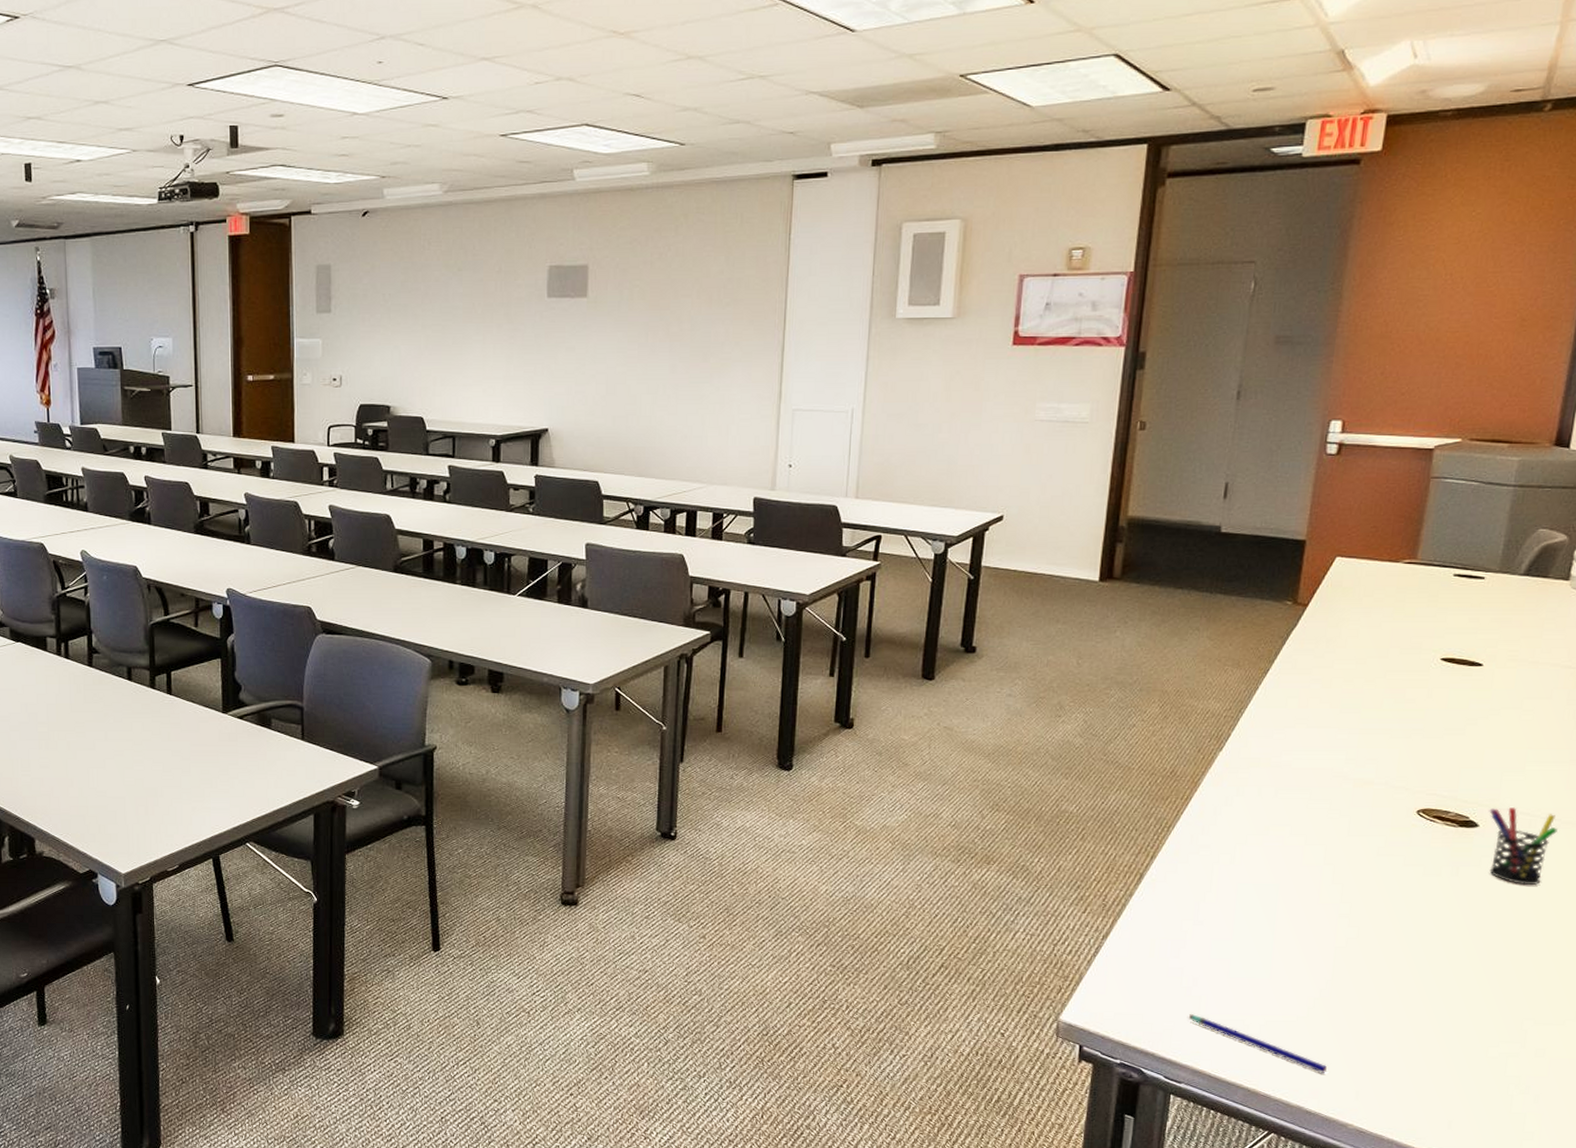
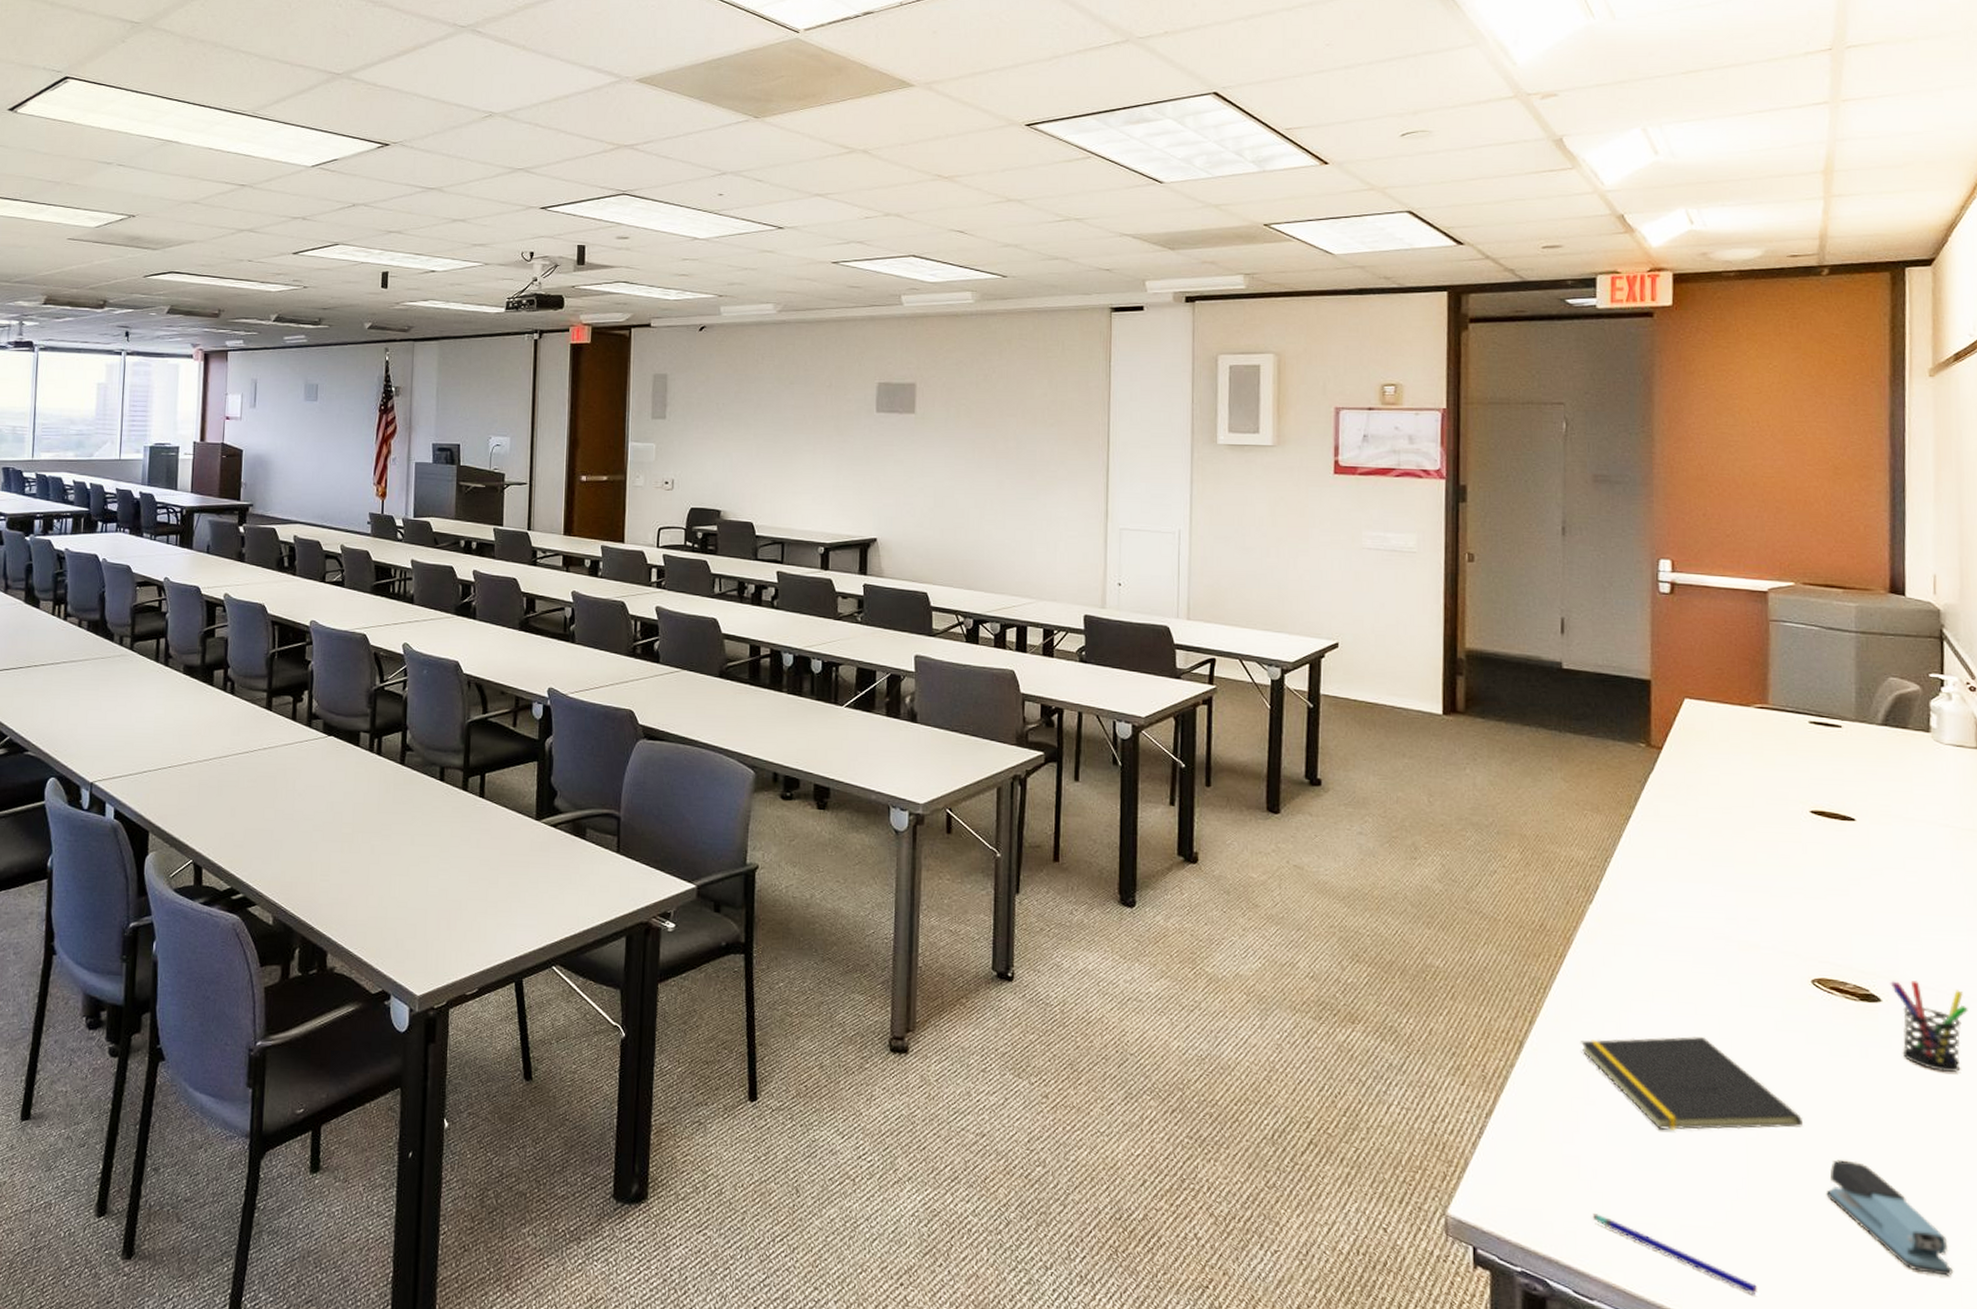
notepad: none [1195,864,1390,943] -> present [1579,1037,1804,1130]
stapler: none [1400,962,1503,1052] -> present [1826,1159,1954,1276]

